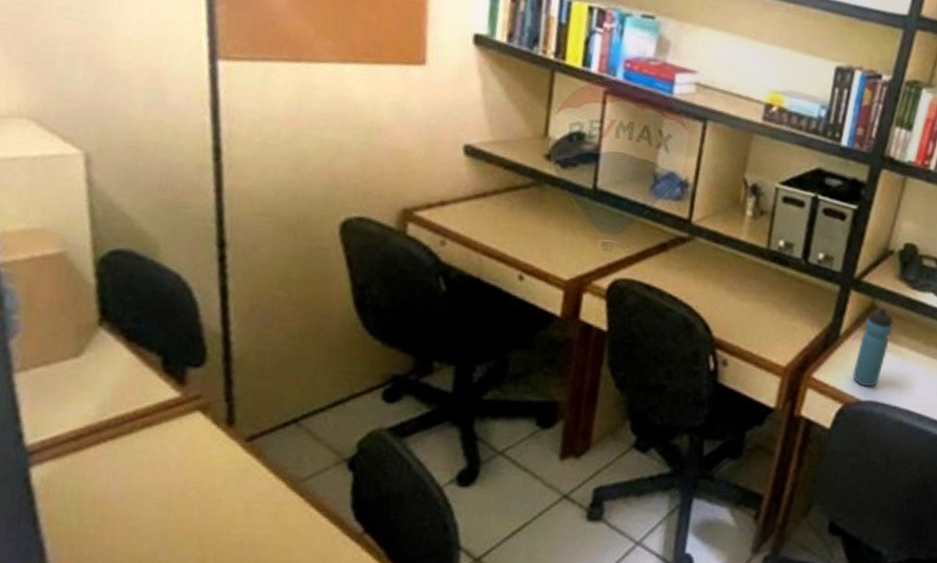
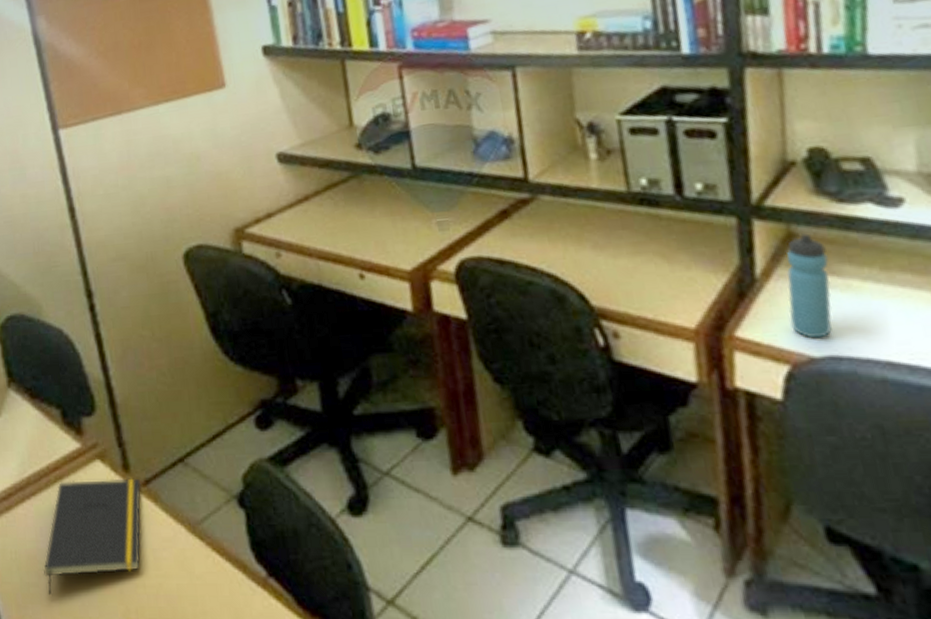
notepad: none [109,429,245,537] -> present [42,478,142,595]

